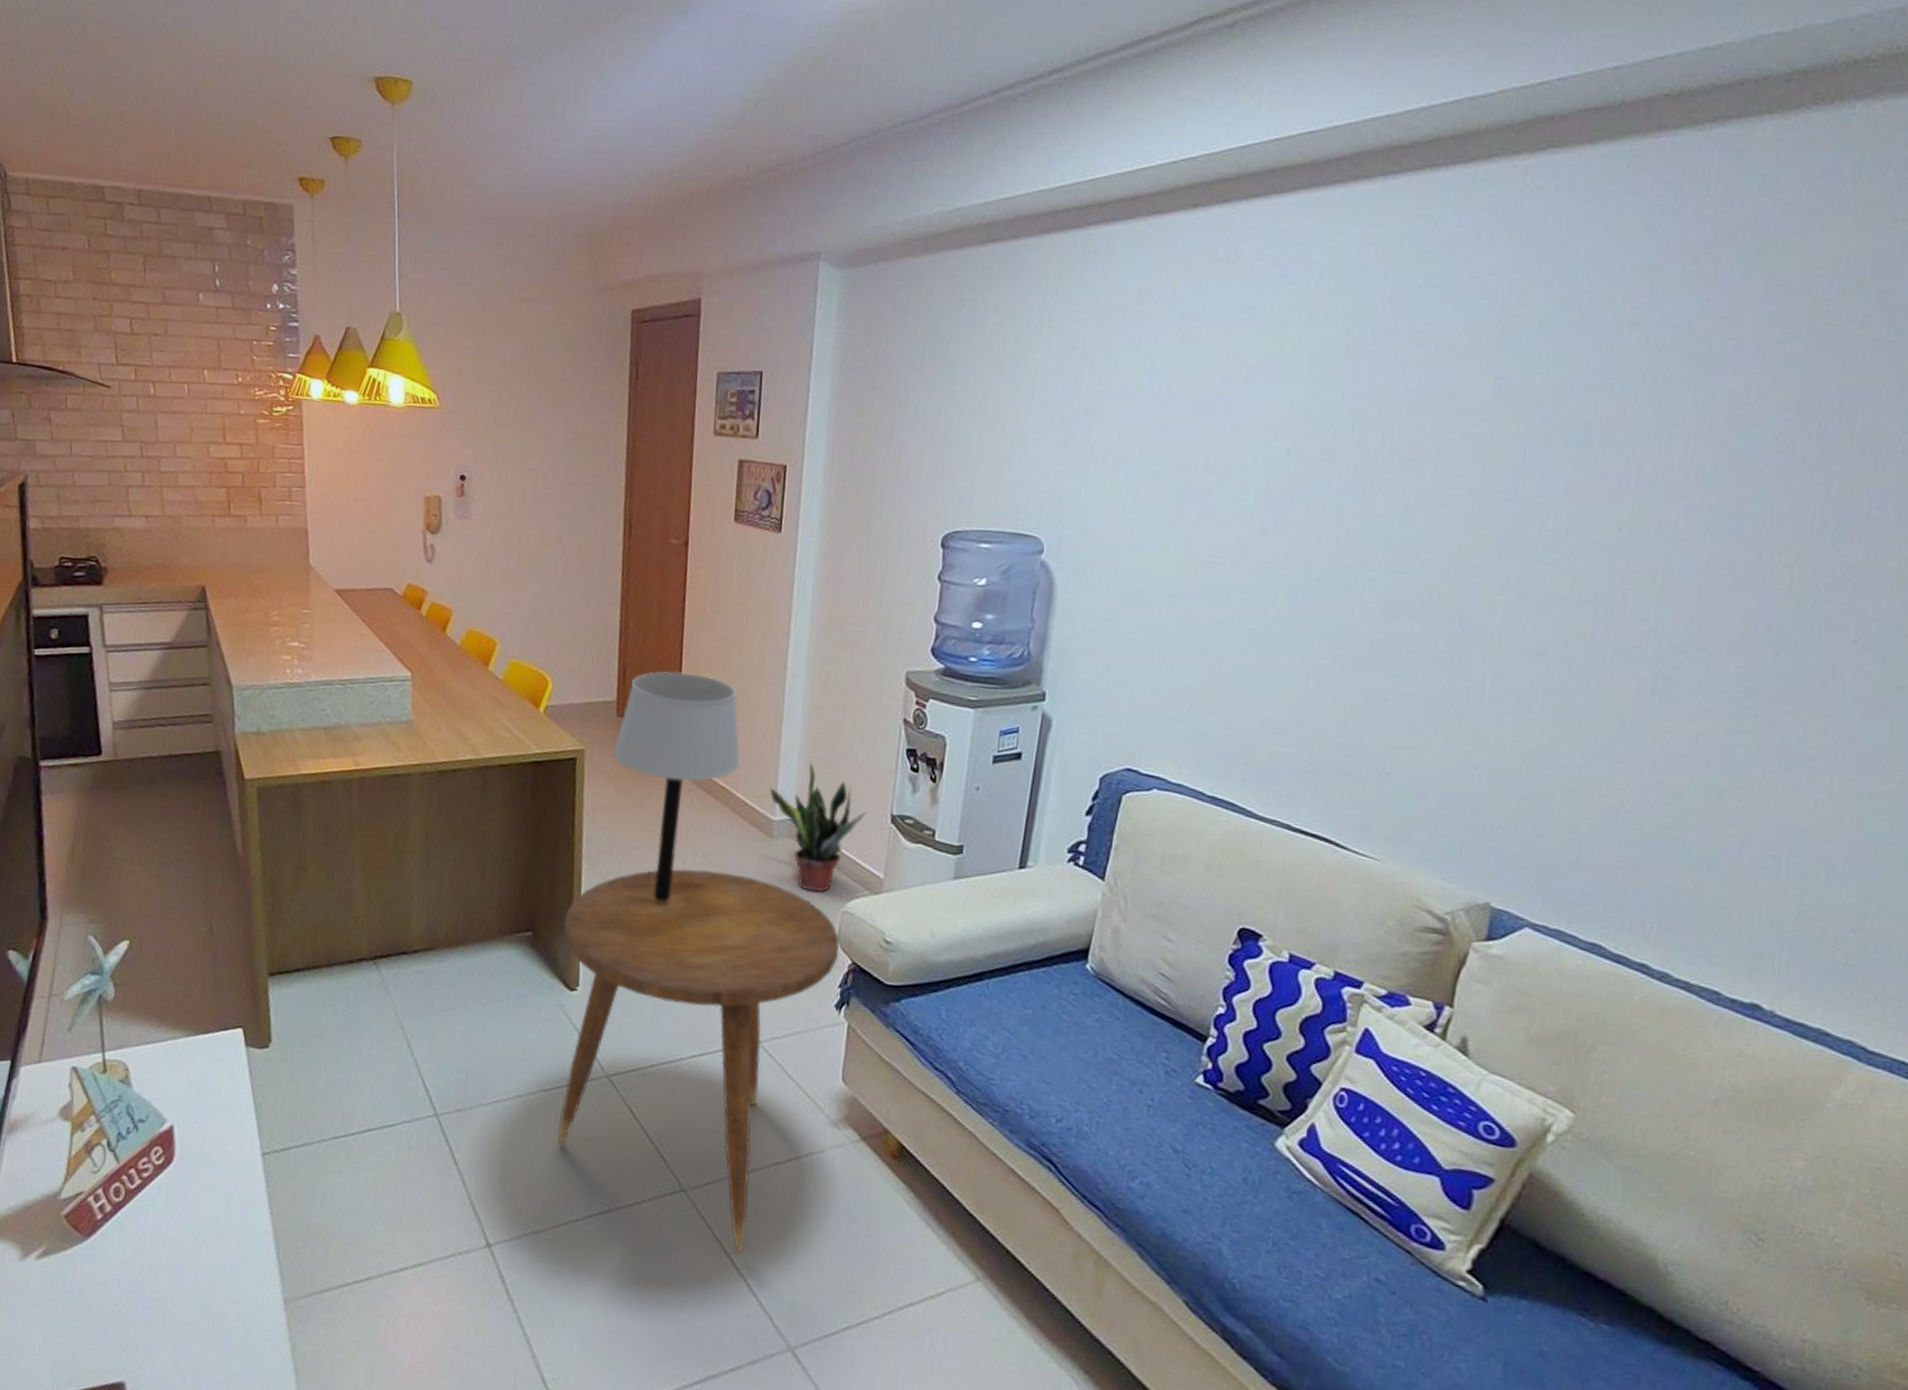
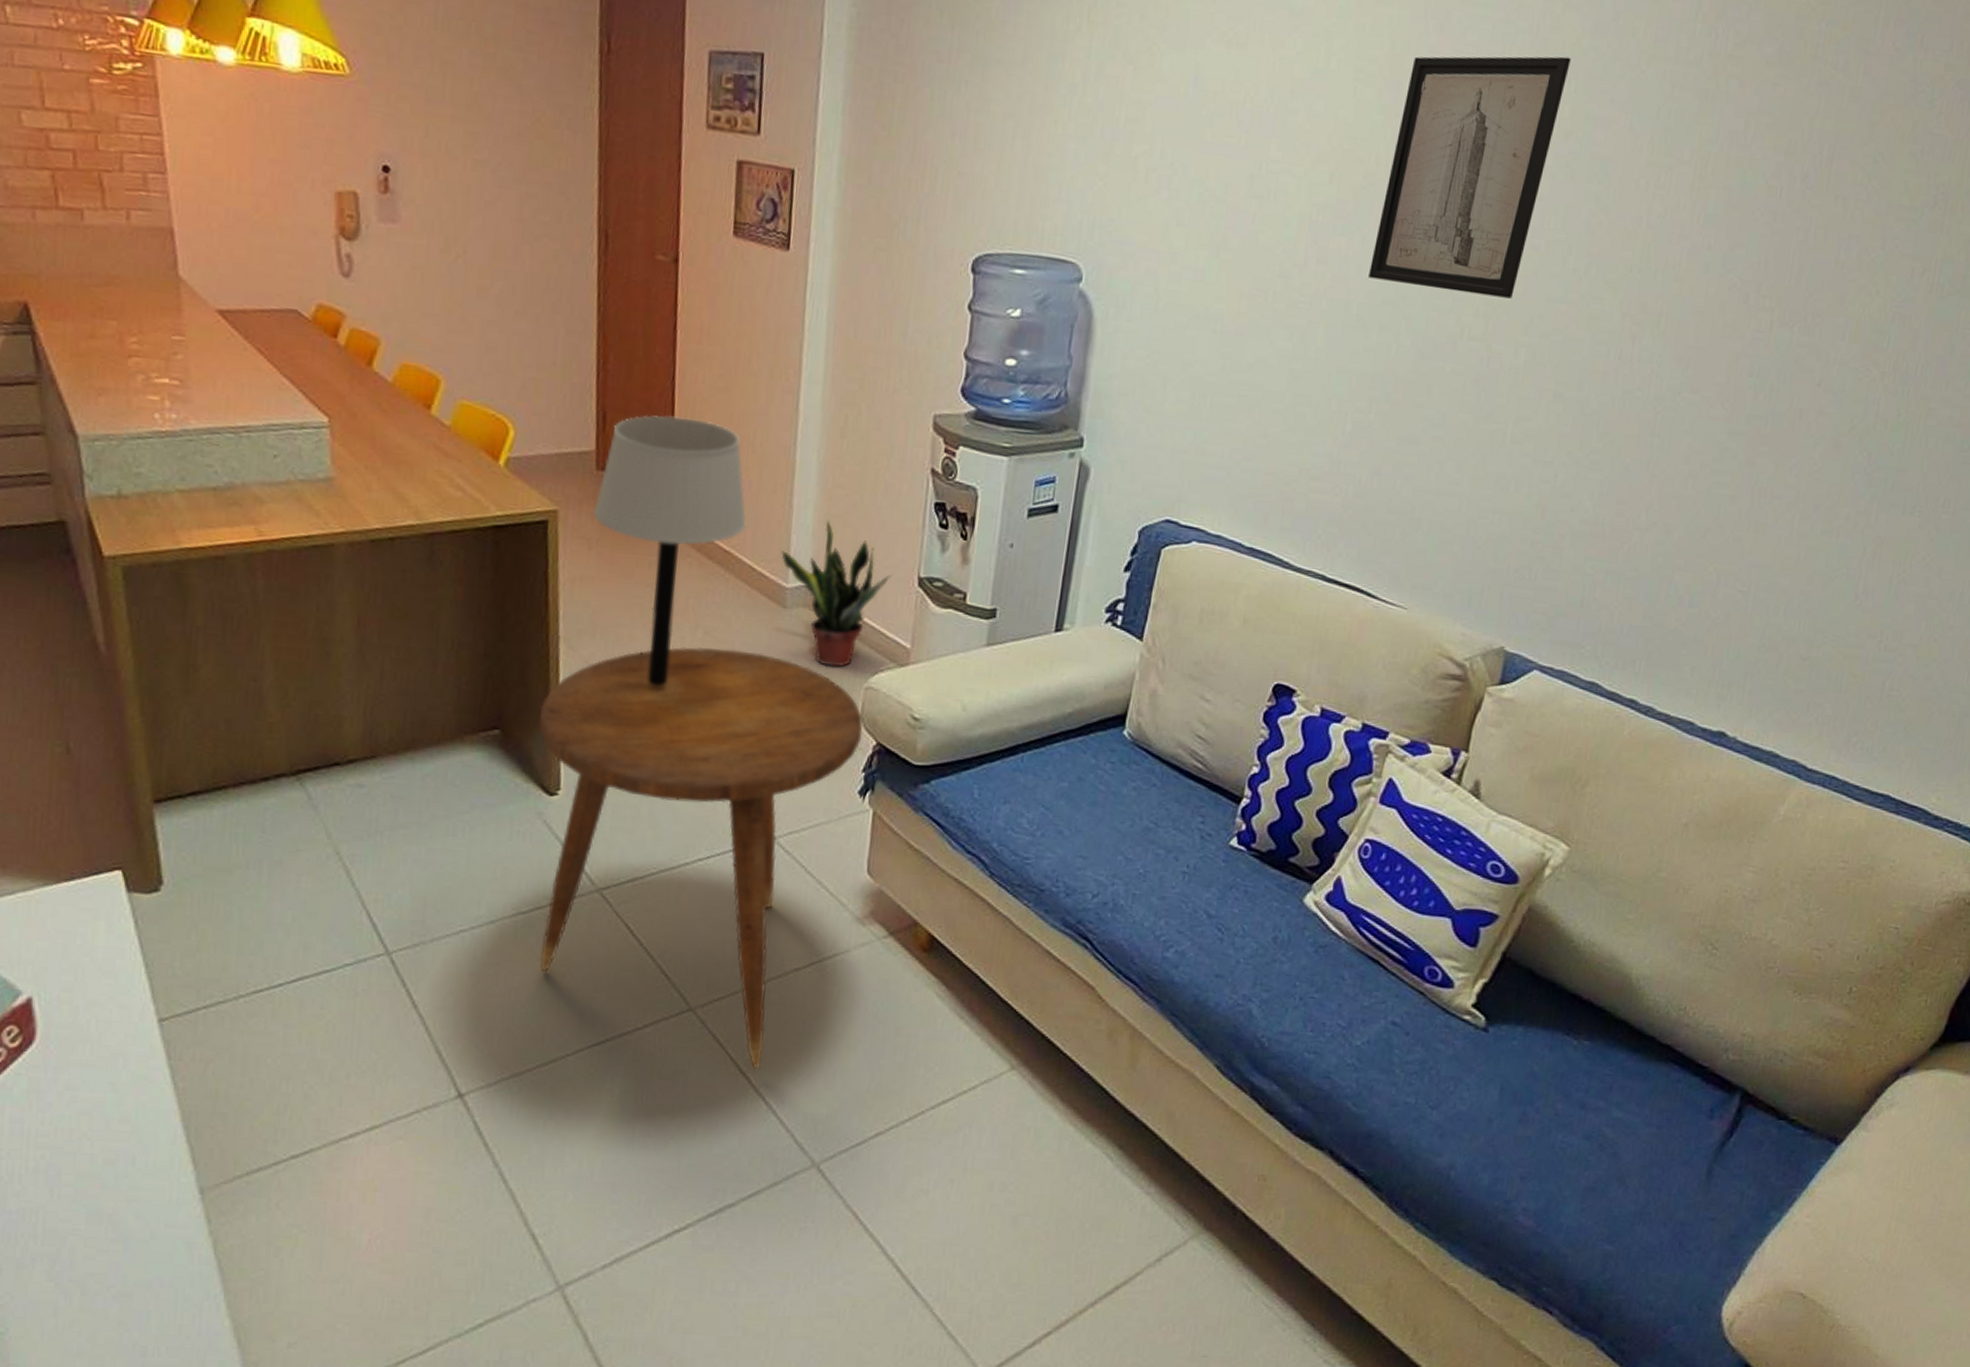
wall art: none [1329,329,1541,561] -> present [1368,56,1571,299]

